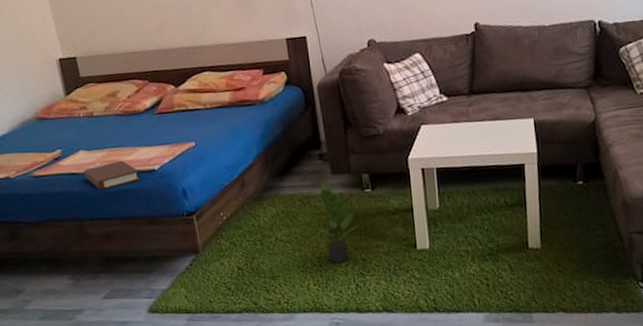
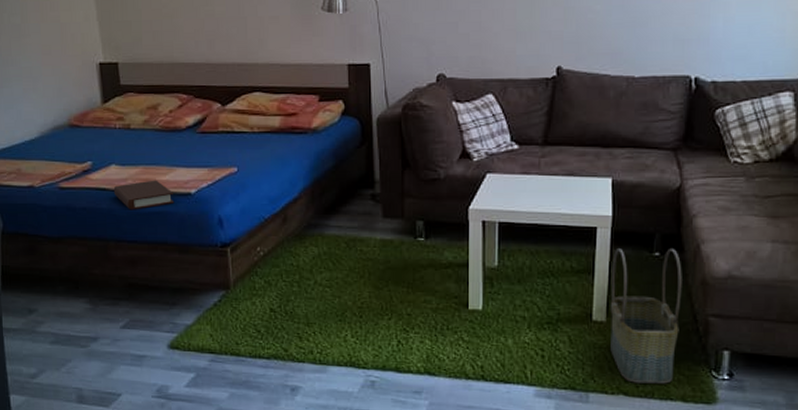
potted plant: present [315,180,359,263] -> none [359,223,407,315]
basket: none [541,176,607,301] -> present [610,248,682,384]

